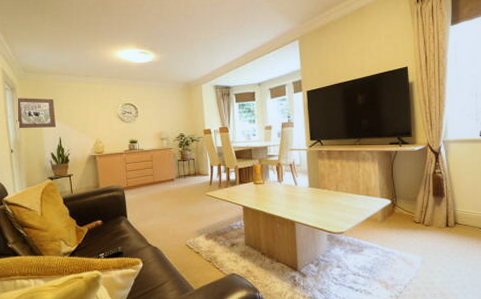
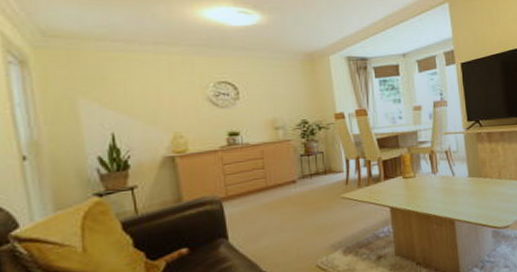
wall art: present [16,98,56,129] -> none [31,75,104,123]

